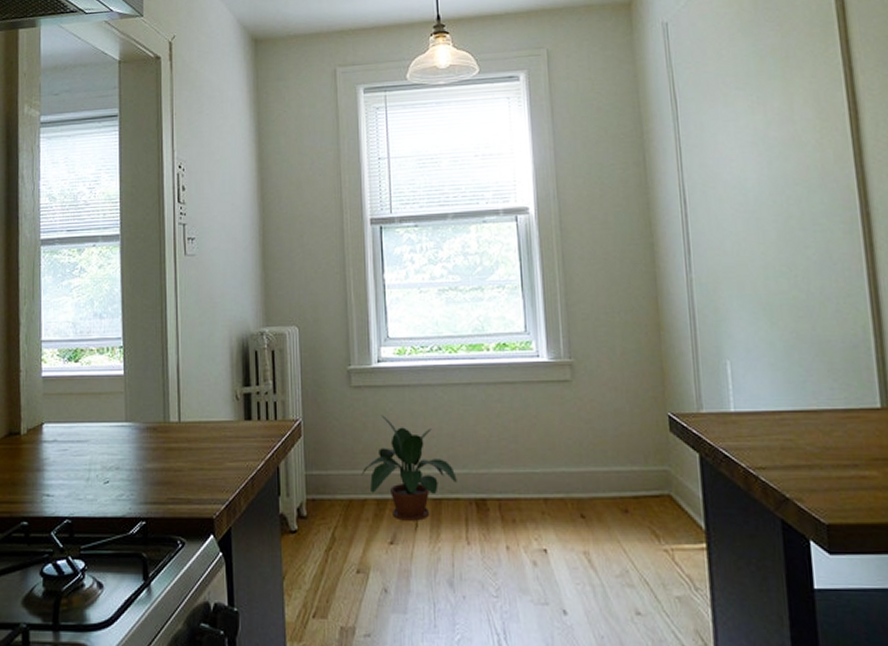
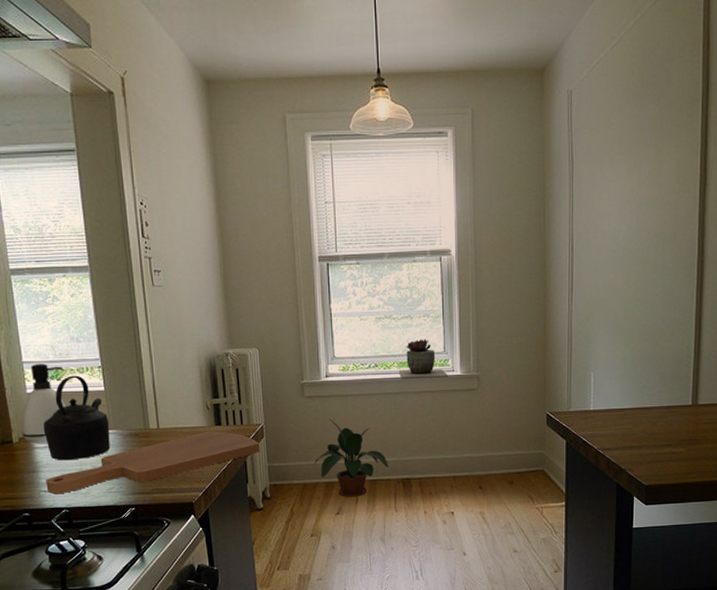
soap dispenser: none [31,343,82,437] -> present [21,364,66,445]
cutting board: none [50,426,296,500] -> present [45,431,260,495]
kettle: none [54,357,126,458] -> present [43,375,111,461]
succulent plant: none [467,315,532,367] -> present [398,339,448,380]

